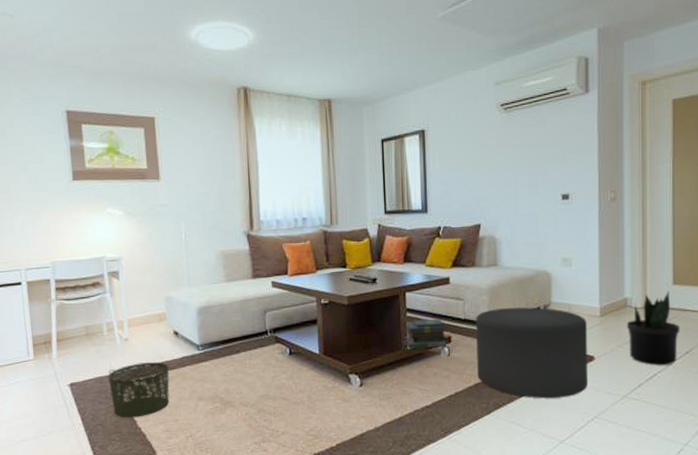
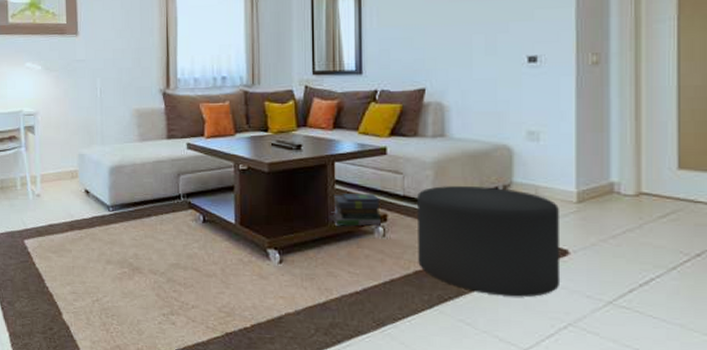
basket: present [107,362,170,418] -> none [18,220,79,276]
planter: present [626,291,680,365] -> none [612,176,689,268]

